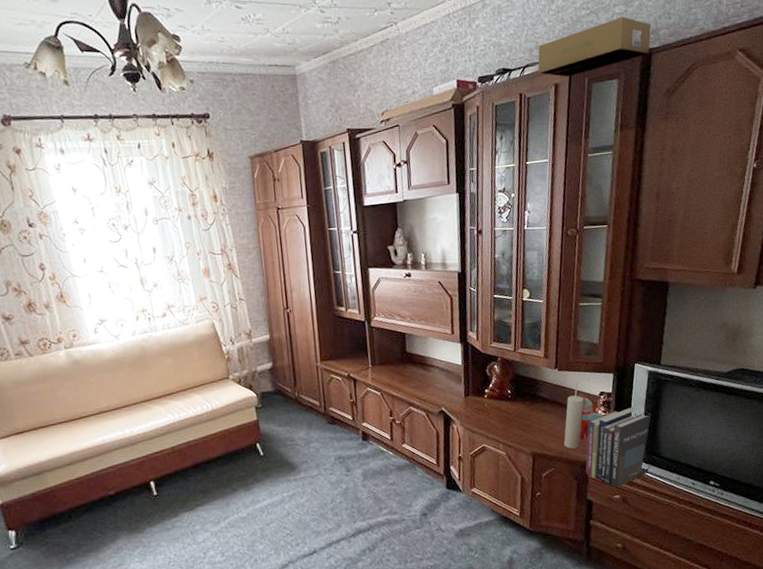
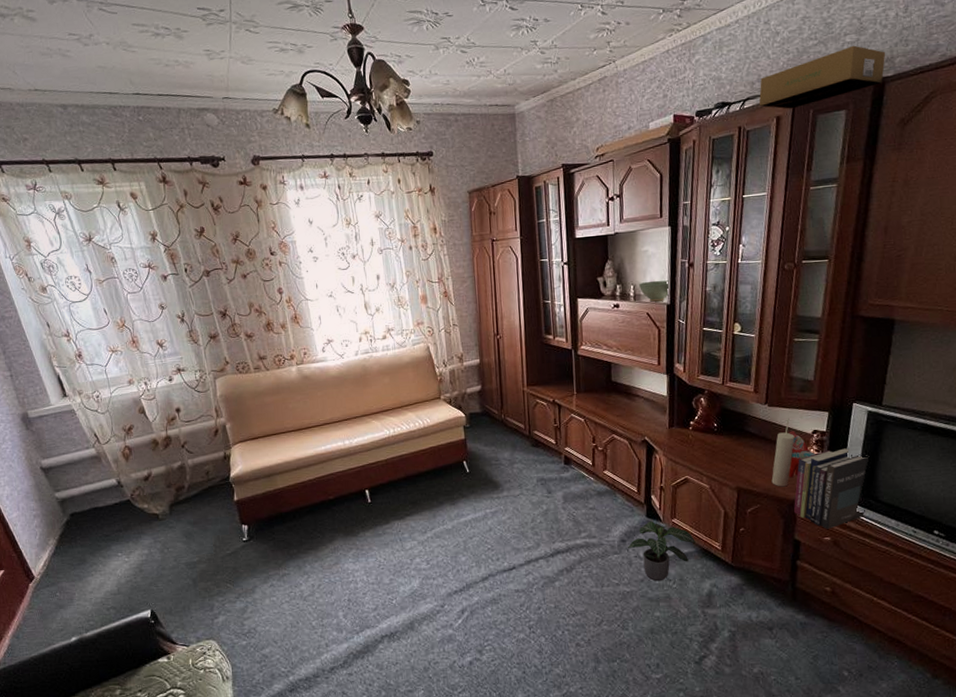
potted plant: none [428,492,495,553] -> present [627,521,696,582]
bowl: none [429,248,459,270] -> present [638,280,669,302]

